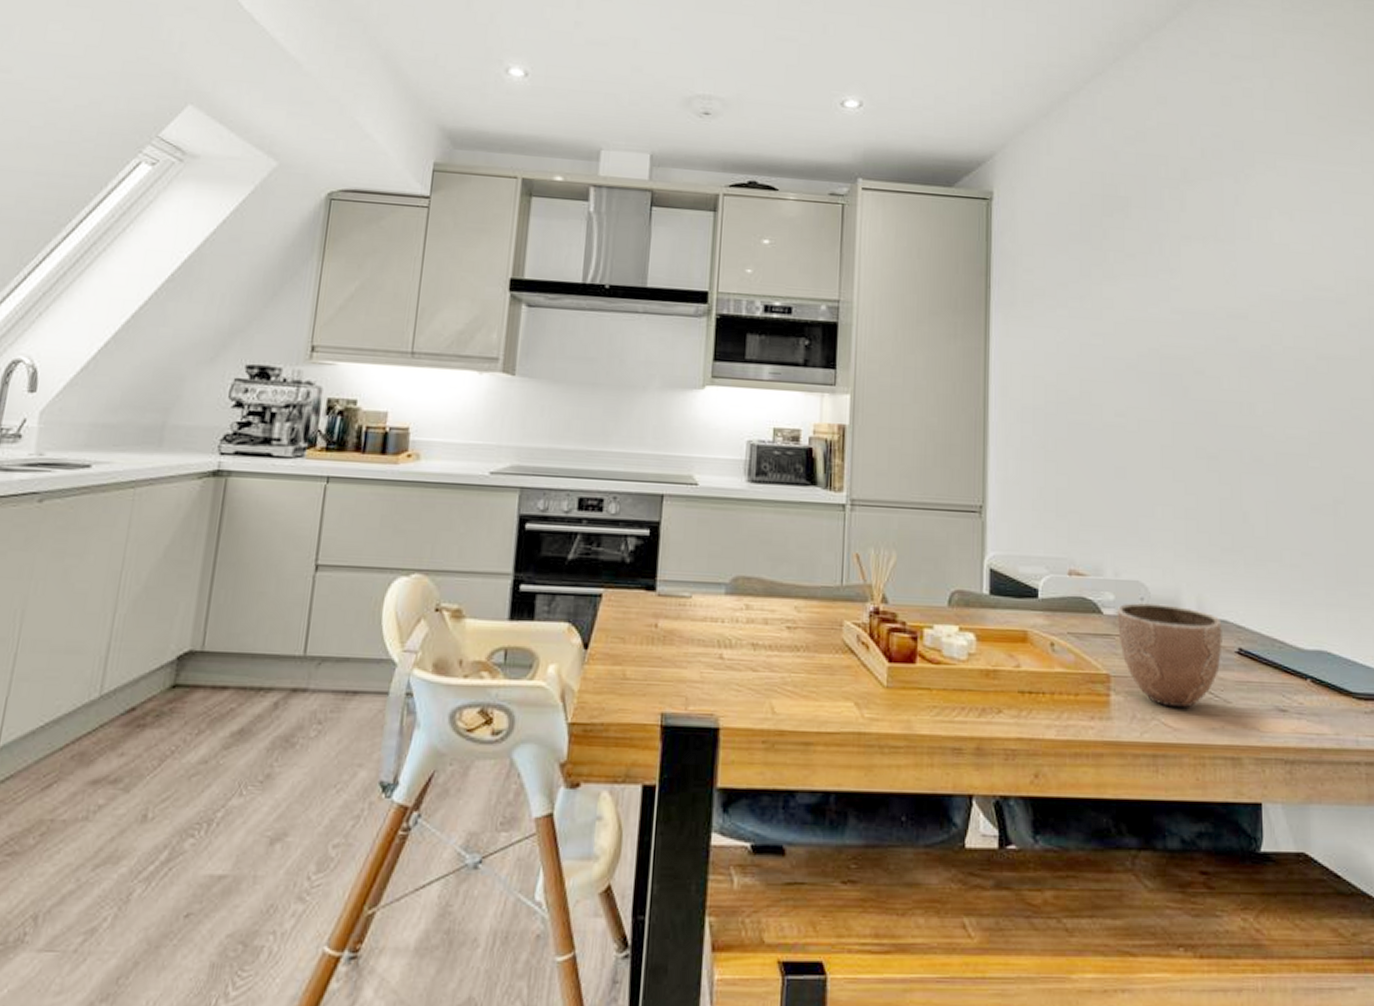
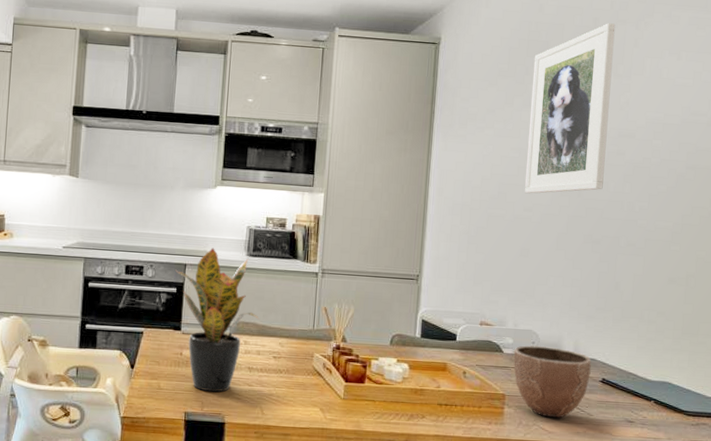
potted plant: none [648,471,766,682] -> present [175,248,259,393]
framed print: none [1112,175,1214,394] -> present [525,23,616,194]

